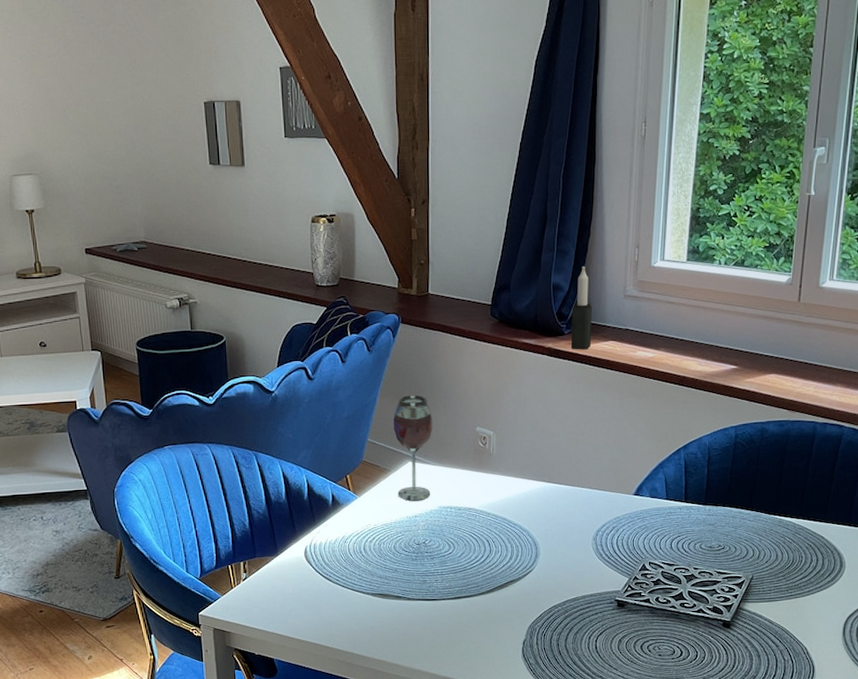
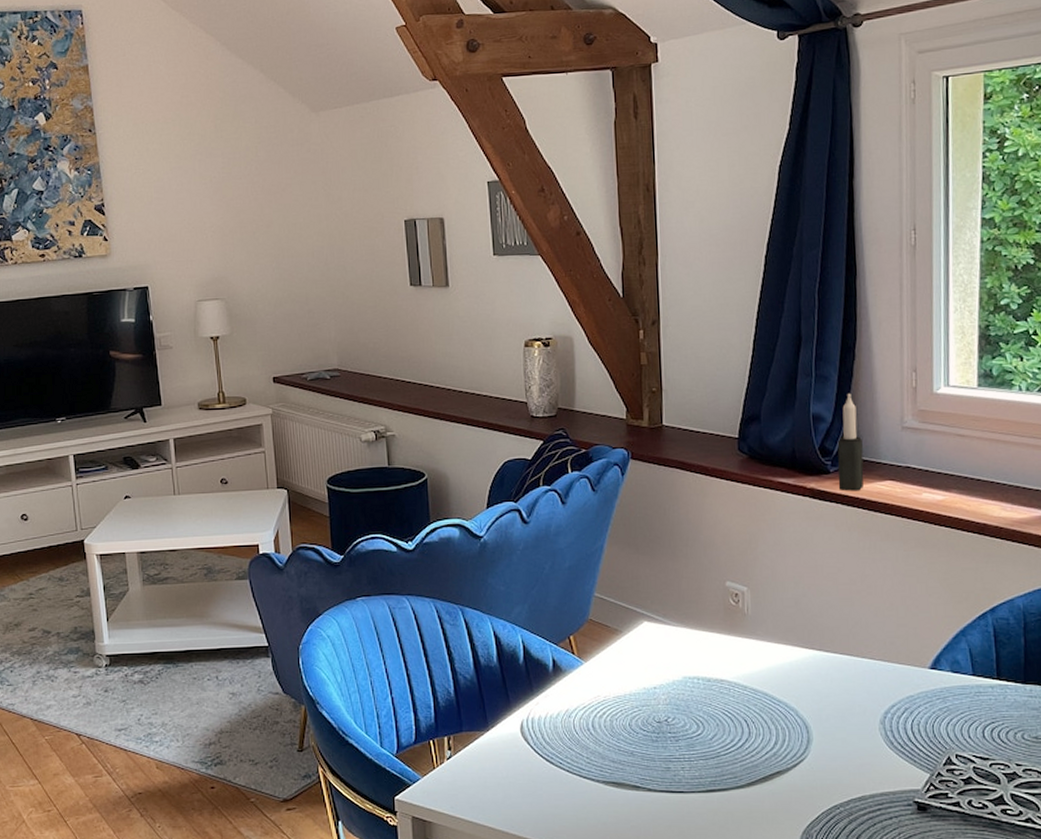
wineglass: present [393,395,433,501] -> none [624,542,673,668]

